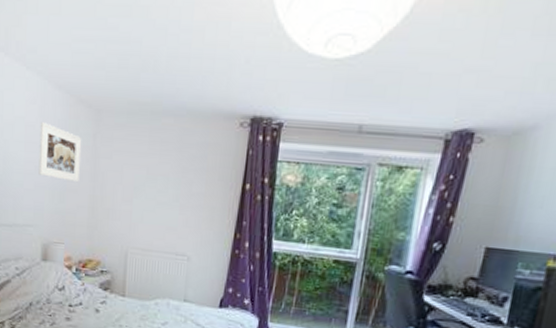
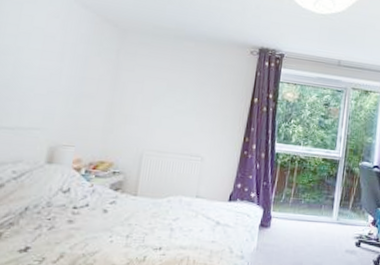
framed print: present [38,122,82,183] -> none [53,34,105,91]

